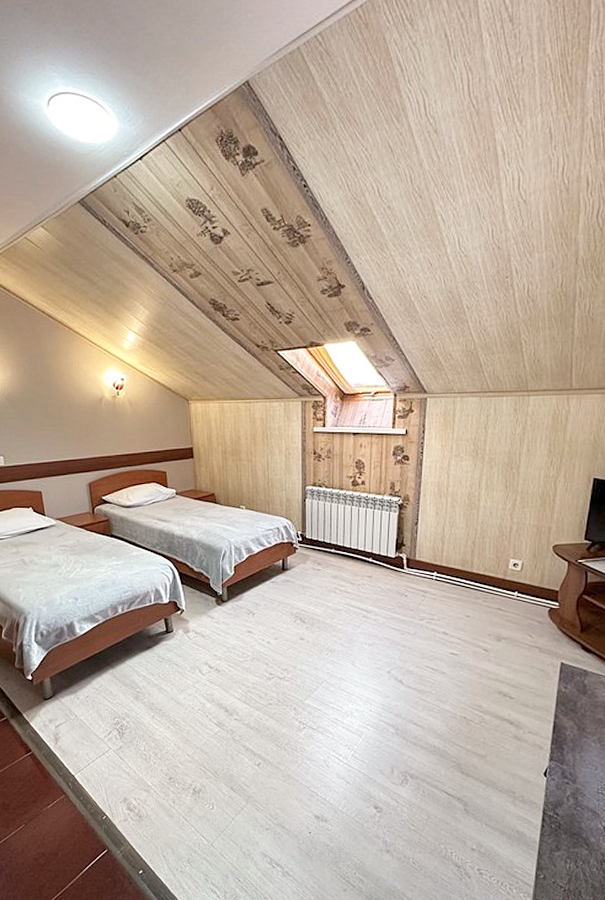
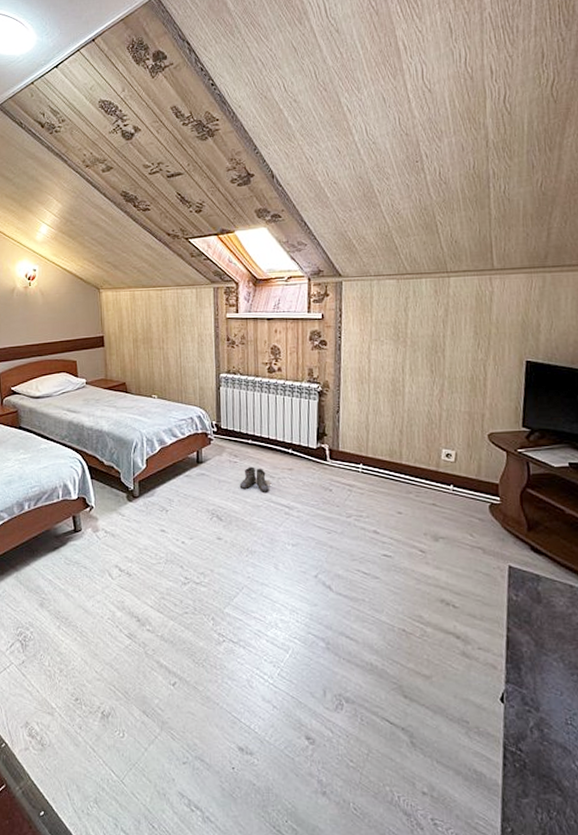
boots: none [322,574,349,597] -> present [239,466,269,492]

